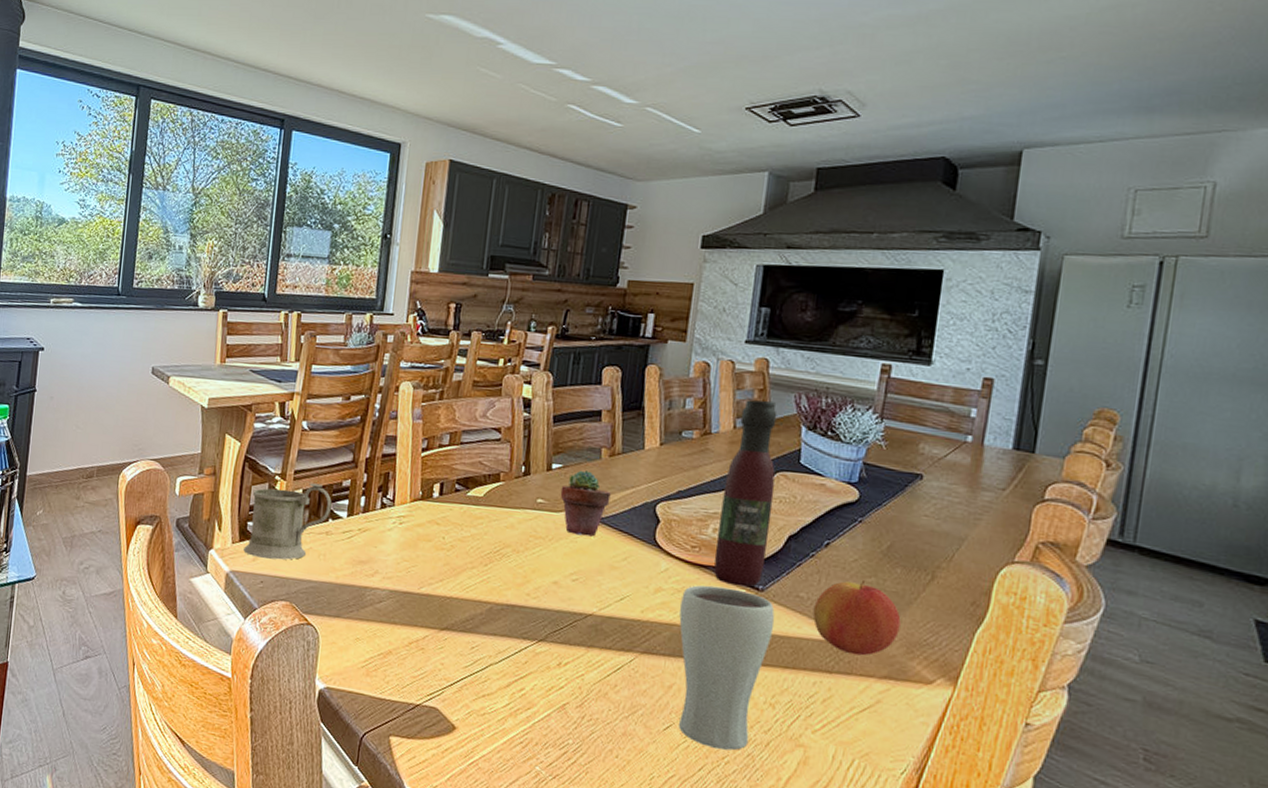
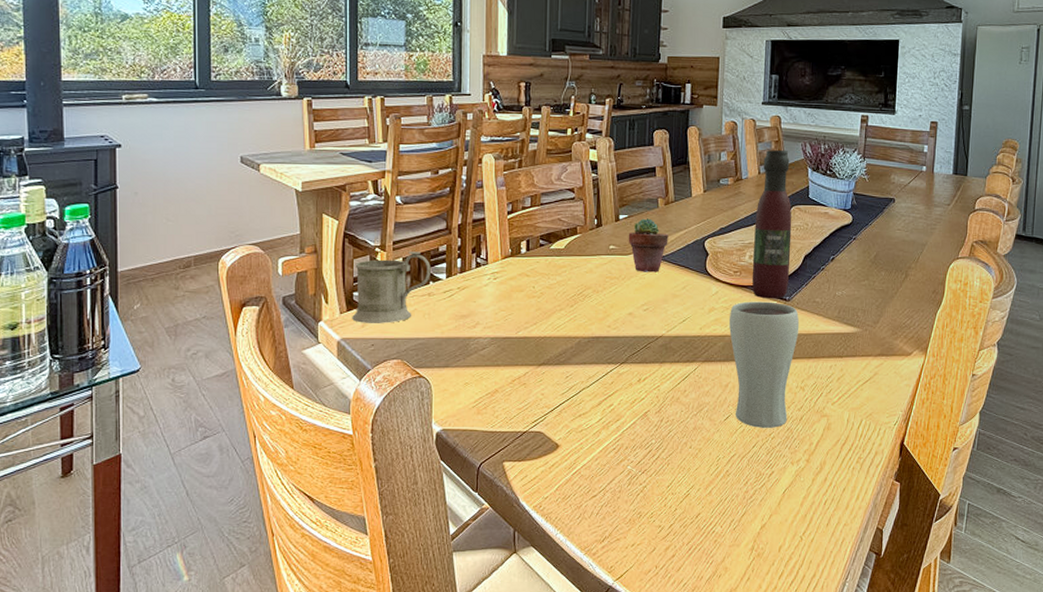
apple: present [812,581,901,656] -> none [826,284,887,341]

